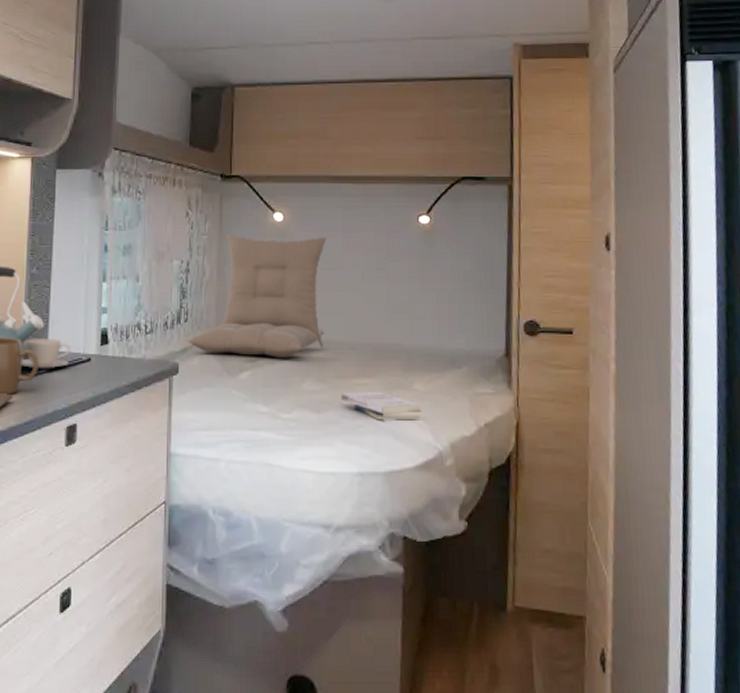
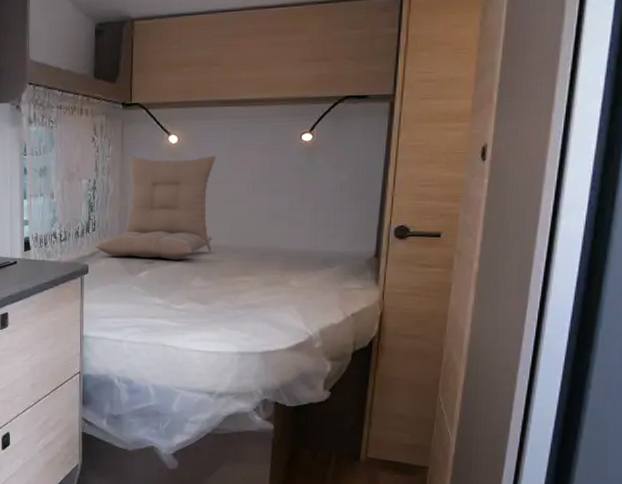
books: present [341,392,423,421] -> none [225,287,296,311]

